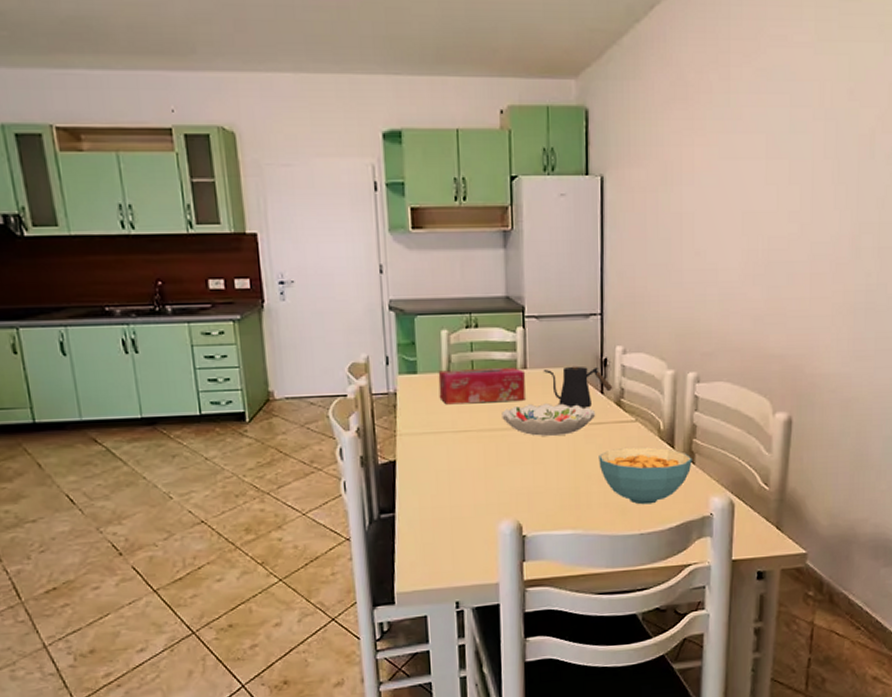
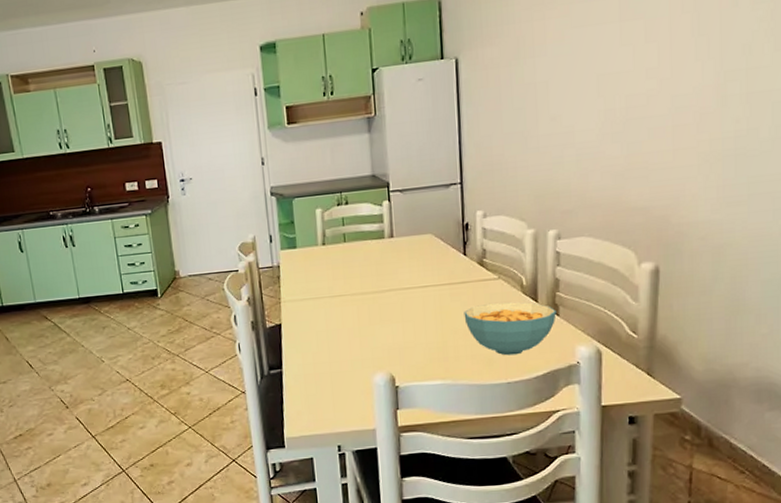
tissue box: present [438,368,525,405] -> none [314,237,393,274]
decorative bowl: present [502,403,596,436] -> none [372,266,460,297]
kettle: present [543,366,613,408] -> none [408,231,475,270]

